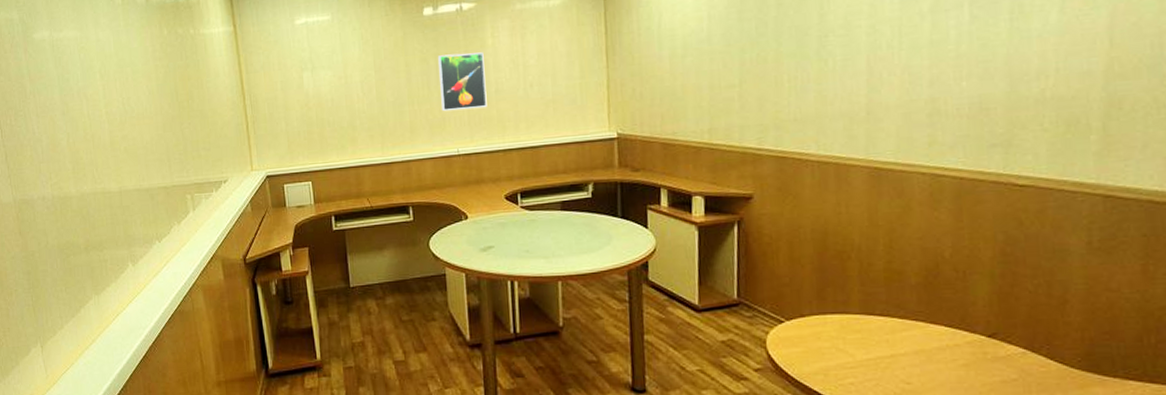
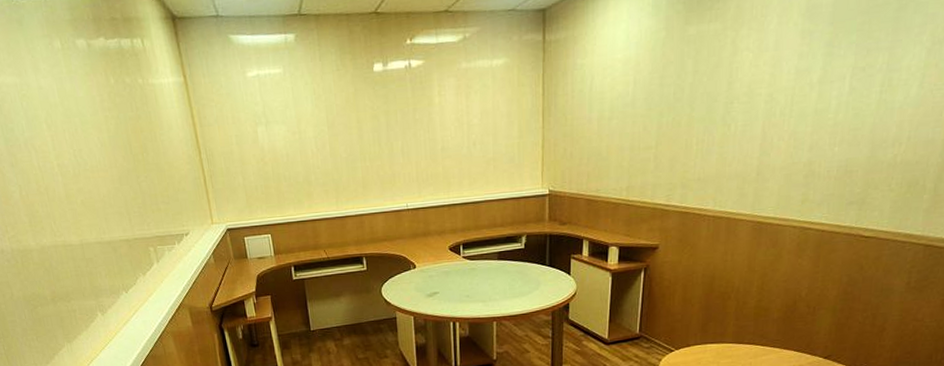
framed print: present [438,52,487,112] -> none [388,110,434,168]

